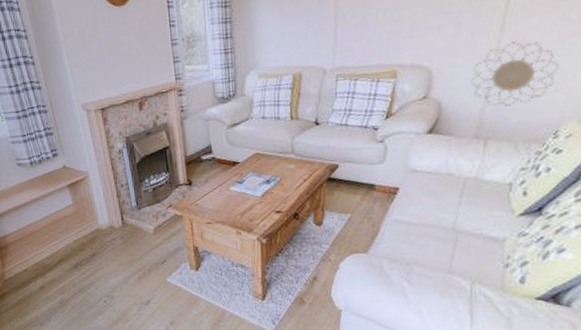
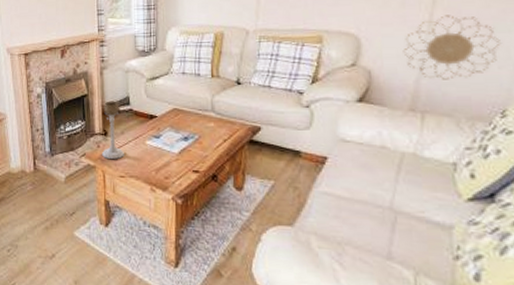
candle holder: none [187,150,210,208] -> present [102,101,124,160]

